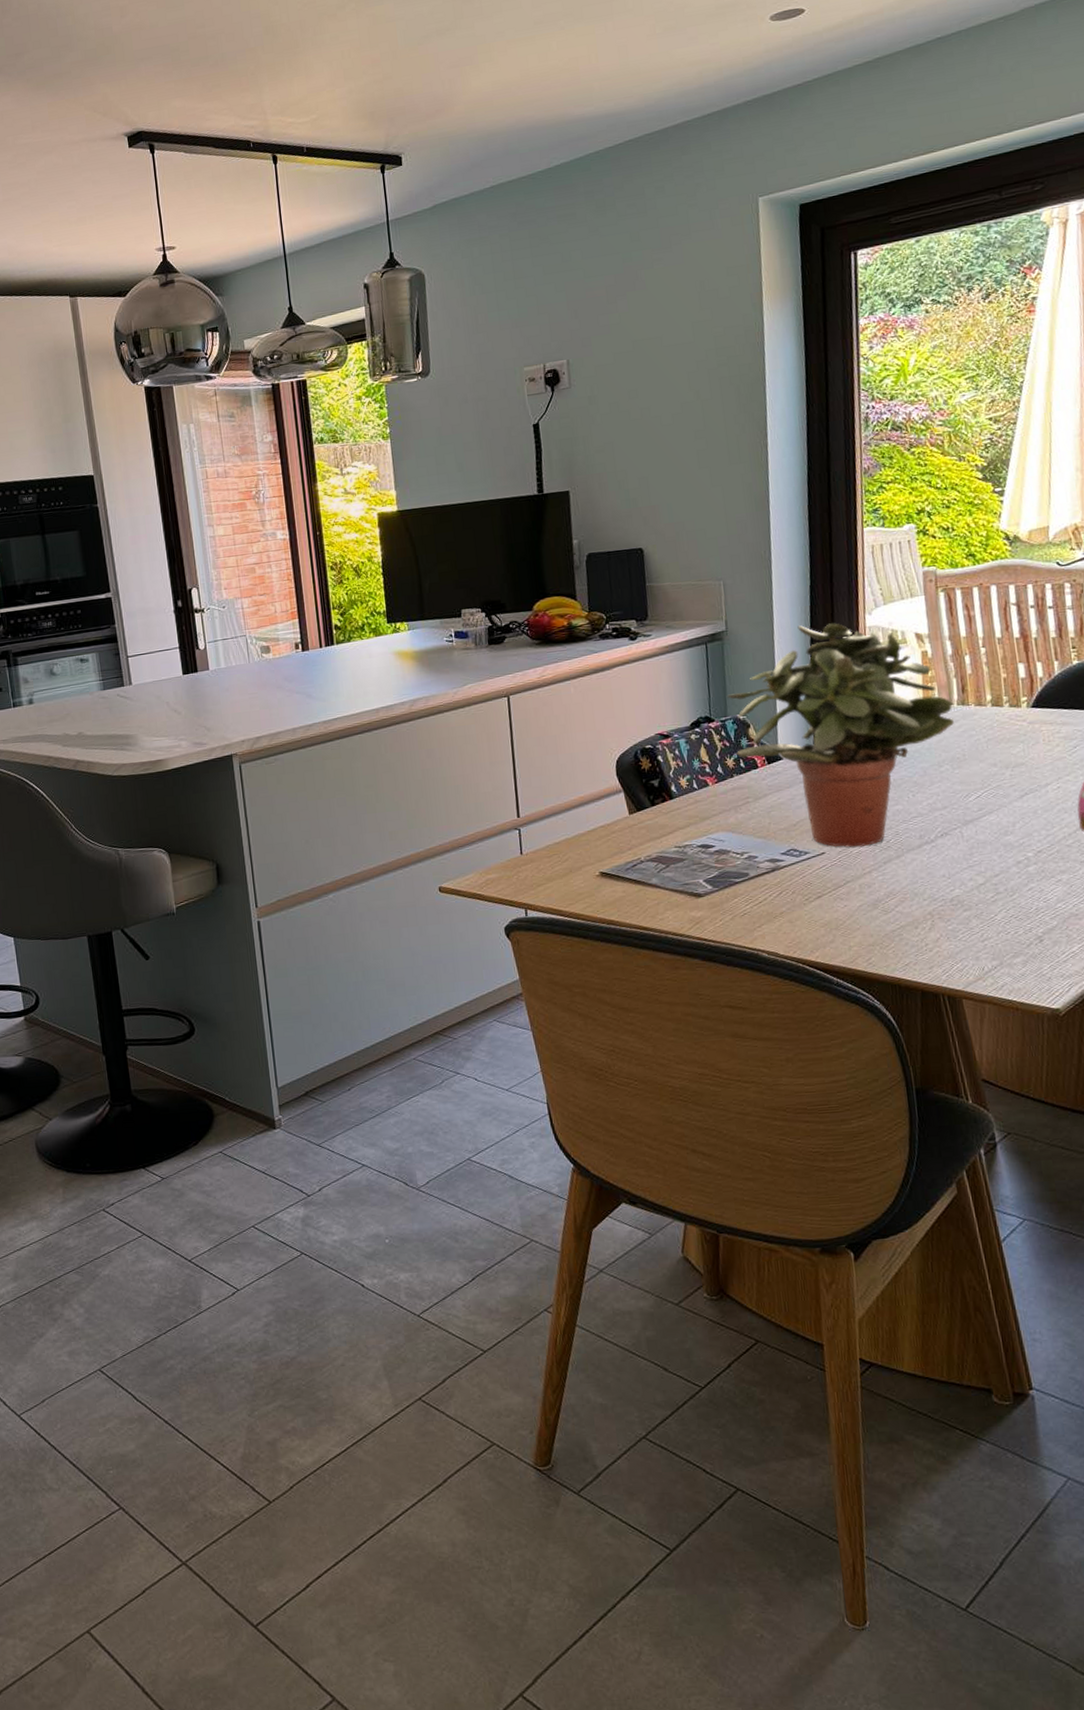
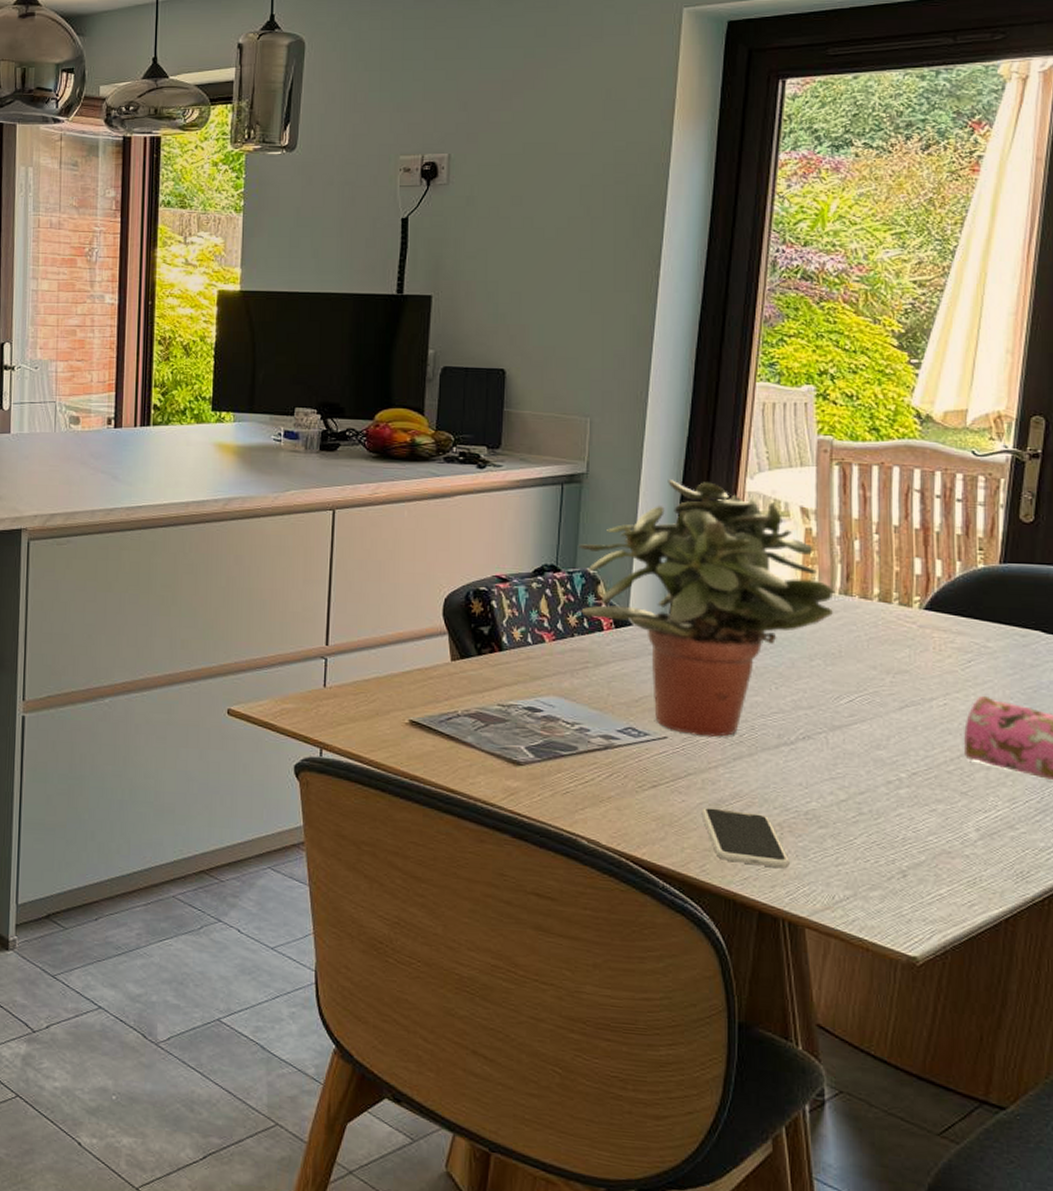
smartphone: none [862,907,943,952] -> present [701,807,790,869]

